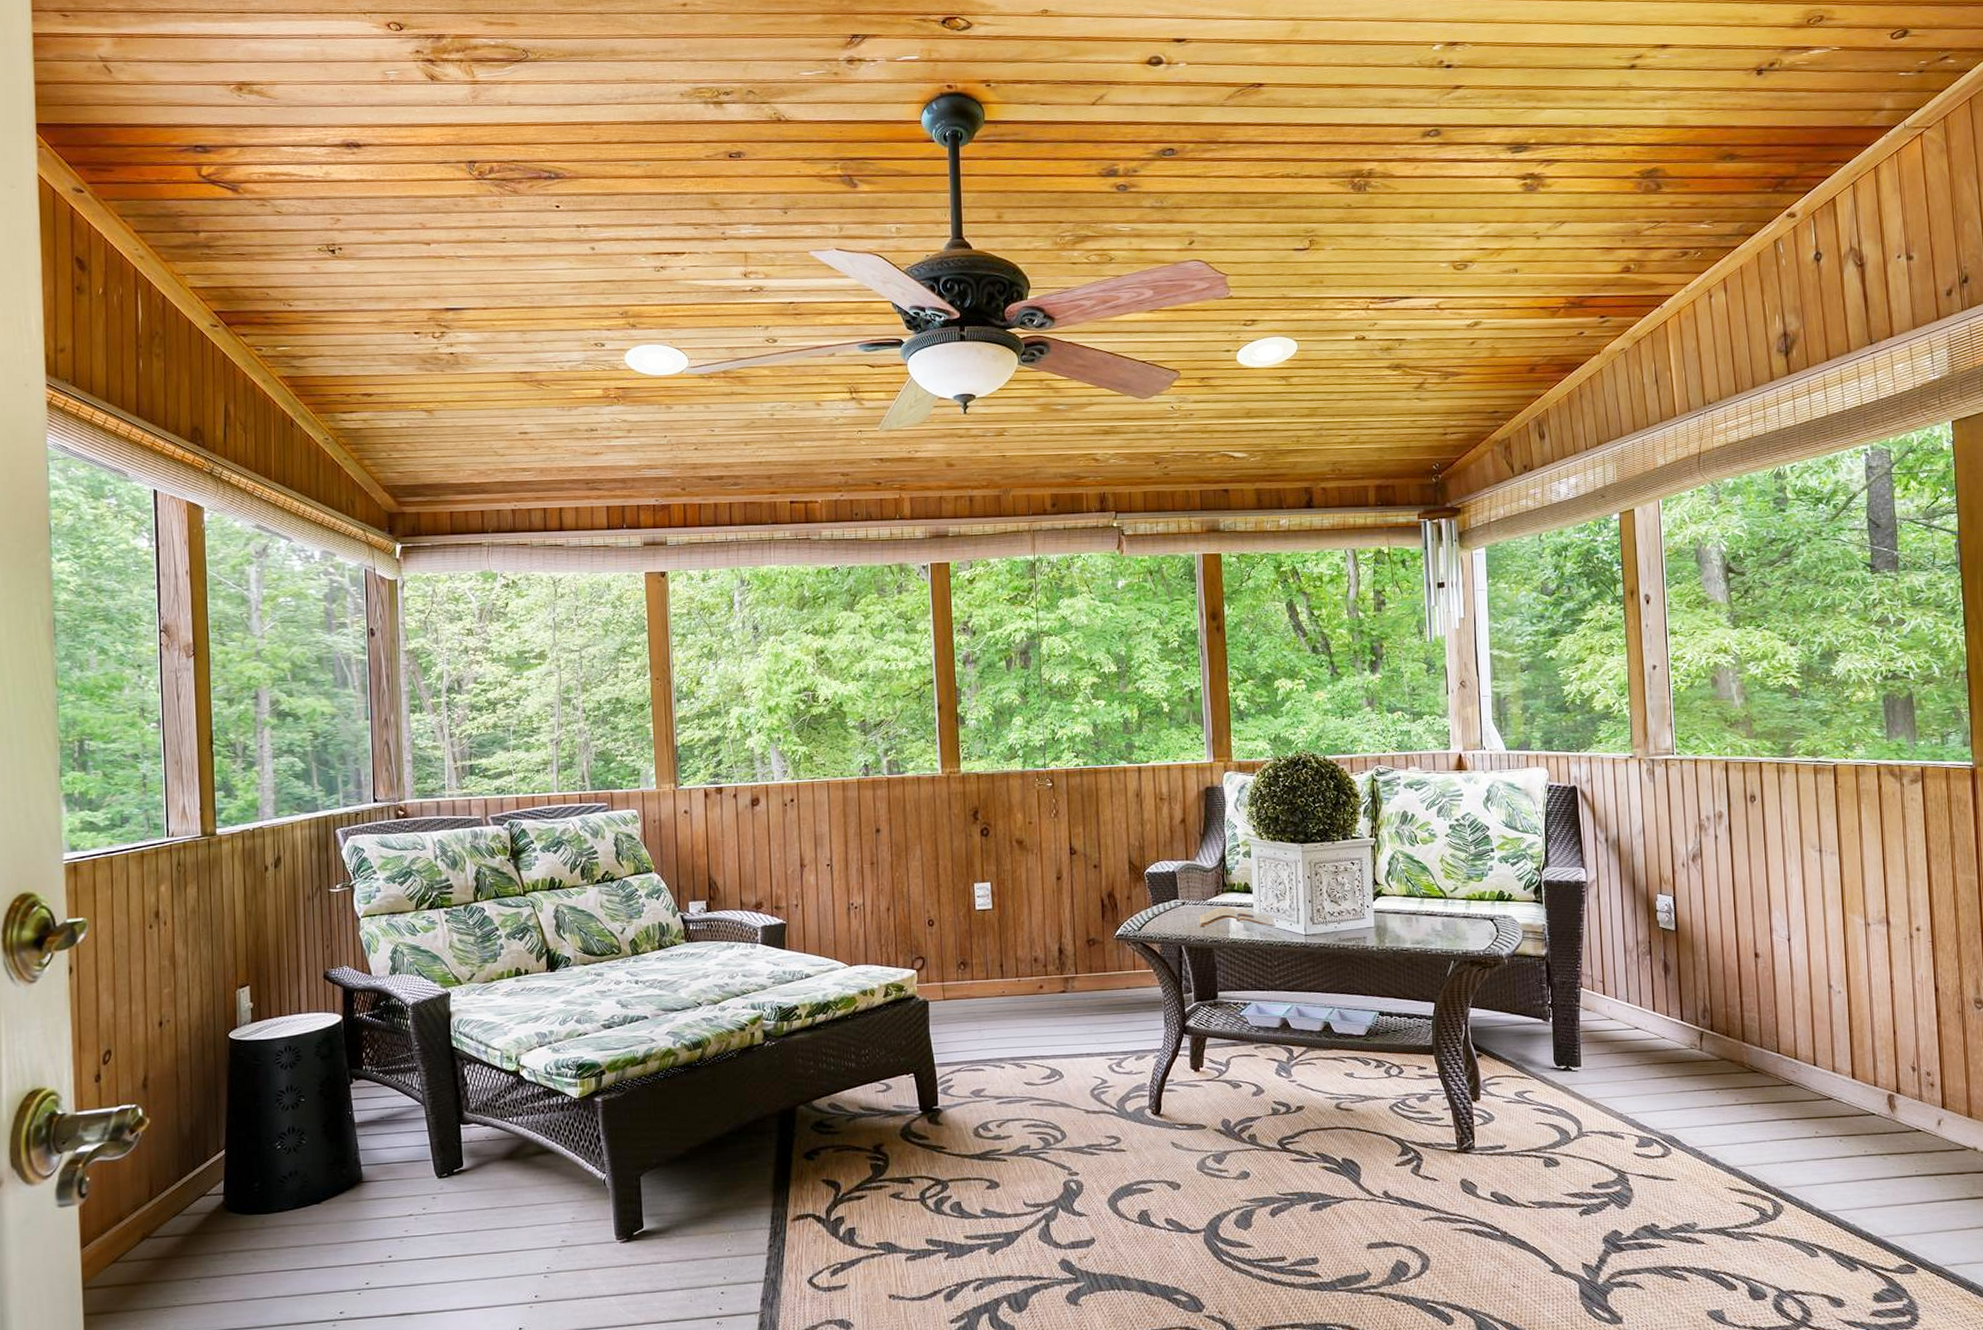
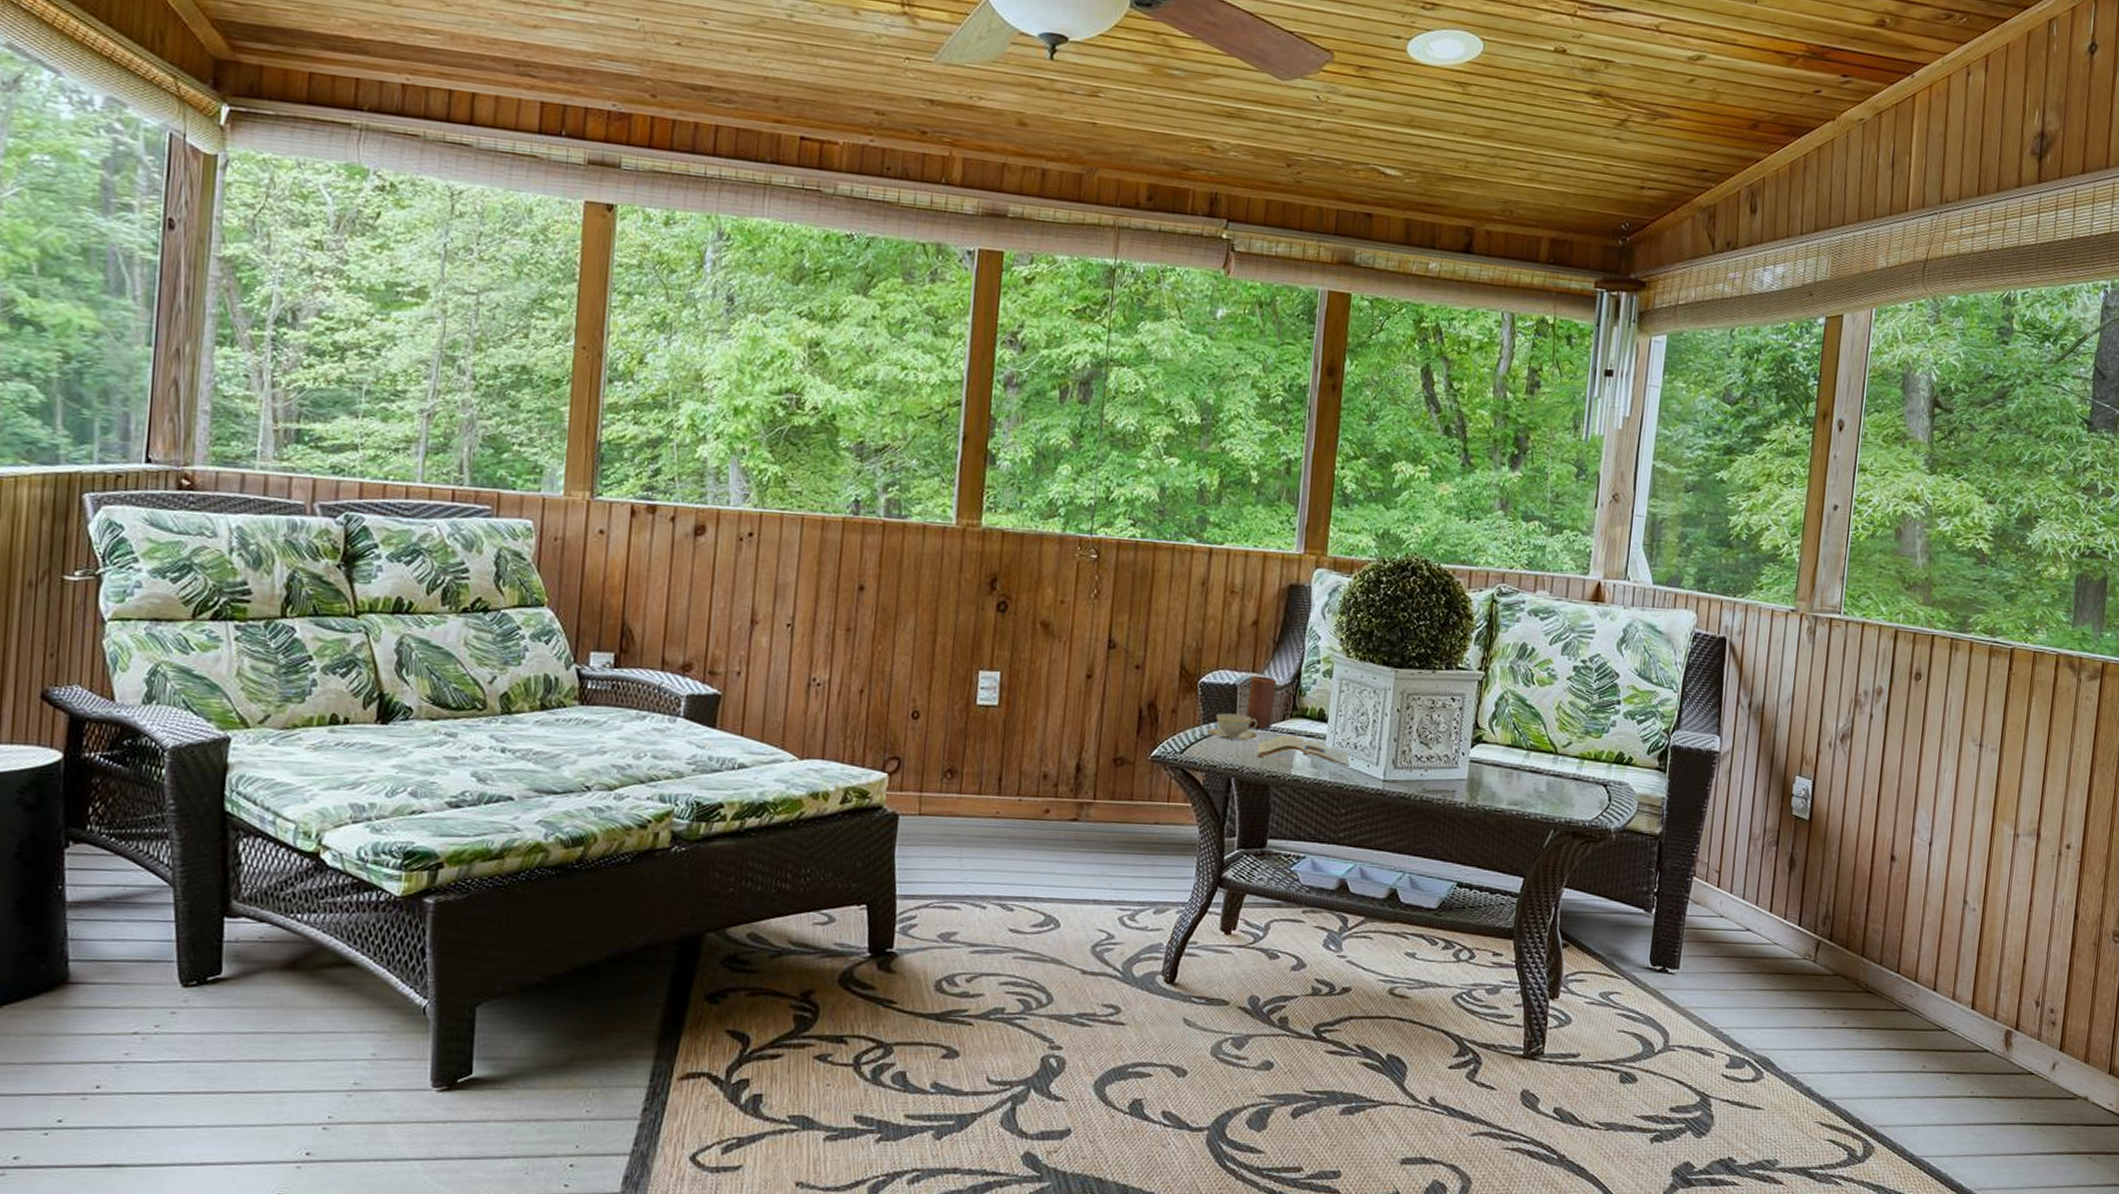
teacup: none [1157,894,1198,916] -> present [1207,713,1258,740]
candle: none [1185,862,1208,905] -> present [1246,675,1277,730]

